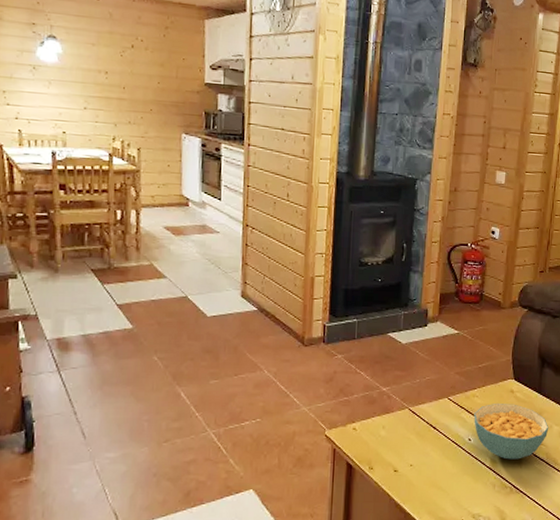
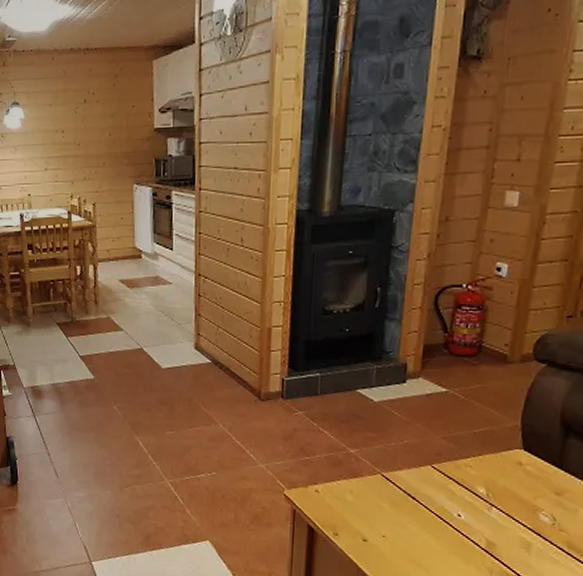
cereal bowl: present [474,404,549,460] -> none [465,476,573,545]

